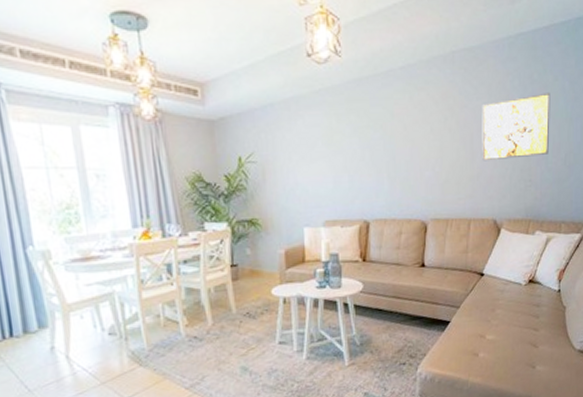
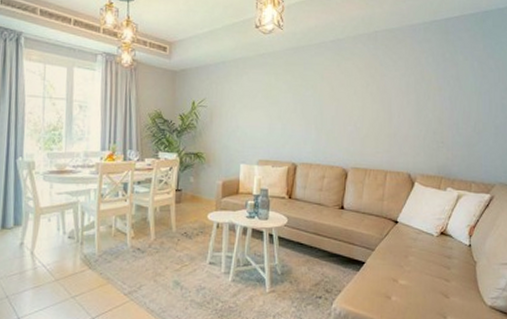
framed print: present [482,92,550,161] -> none [399,69,461,122]

